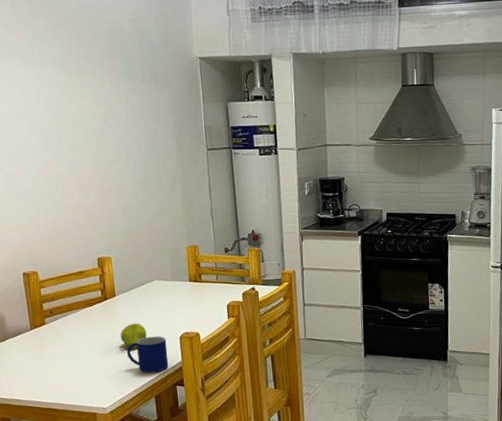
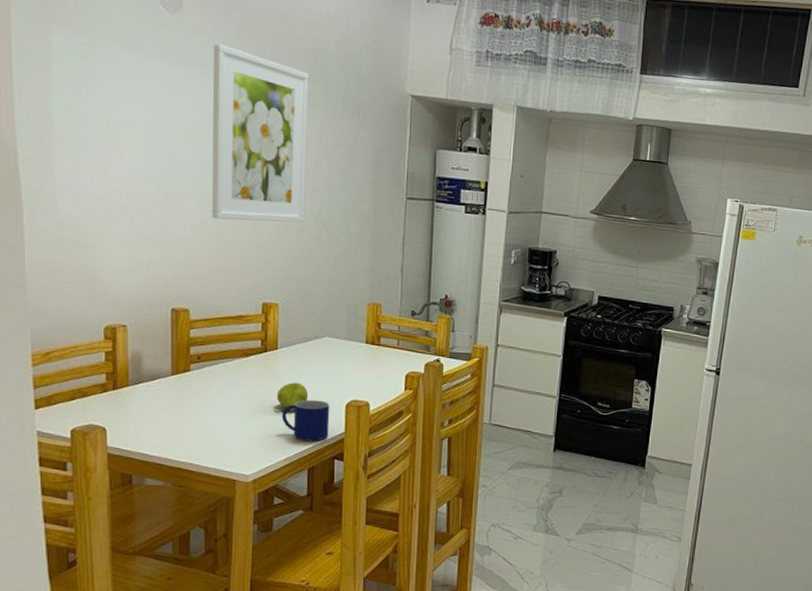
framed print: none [25,38,123,191] -> present [211,43,309,223]

